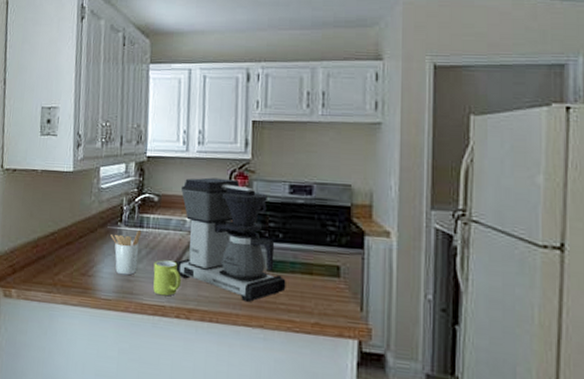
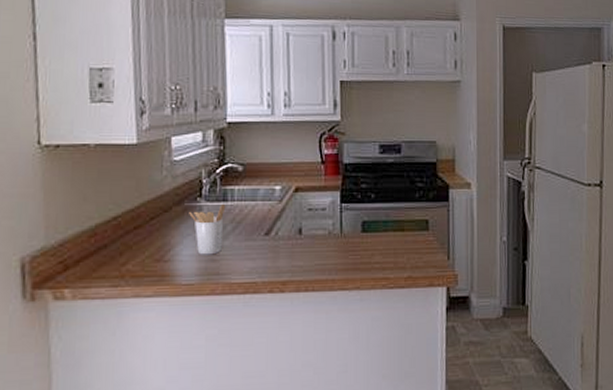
mug: present [153,260,181,296] -> none [241,233,273,272]
coffee maker: present [175,177,286,303] -> none [265,142,380,266]

